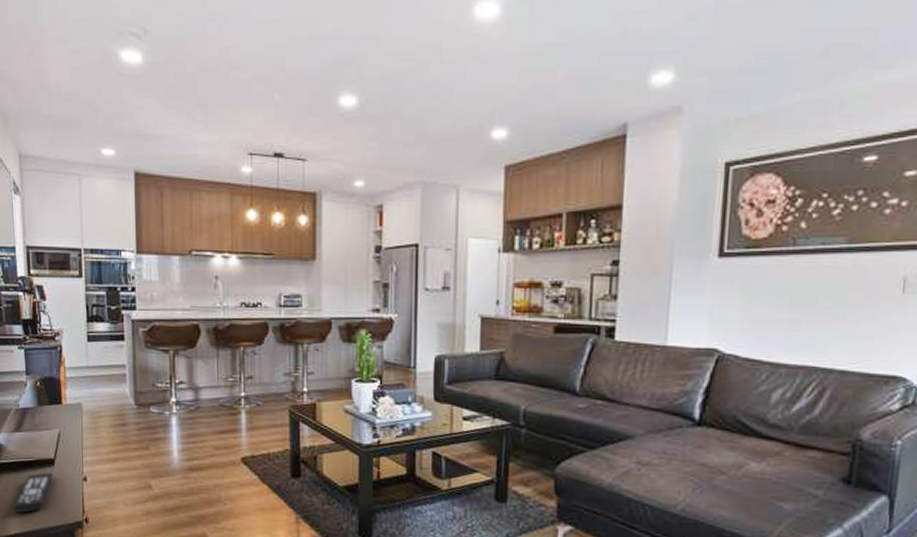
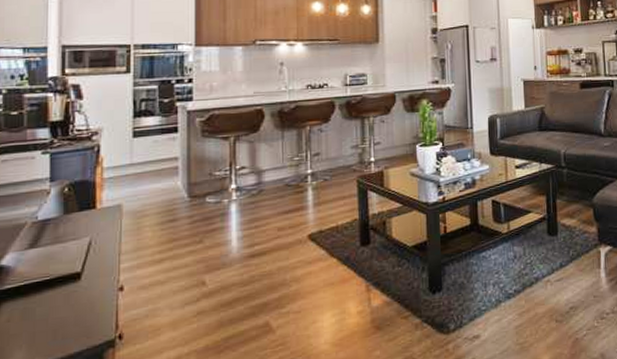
remote control: present [13,472,54,513] -> none [18,289,79,346]

